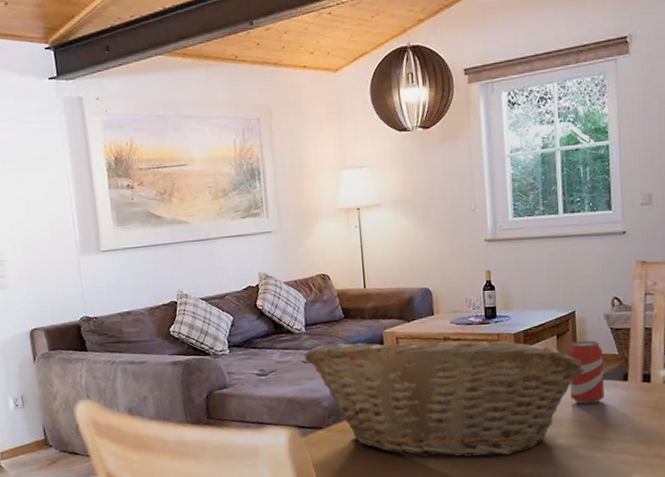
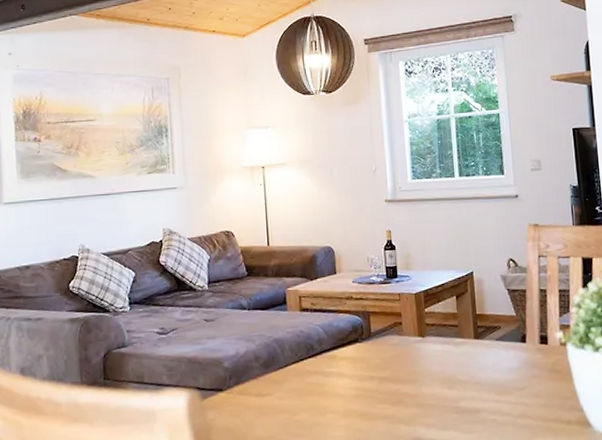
fruit basket: present [304,335,585,458] -> none [207,294,484,422]
beverage can: present [569,340,604,405] -> none [468,301,504,367]

